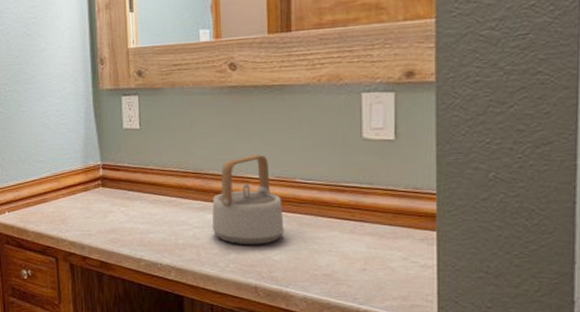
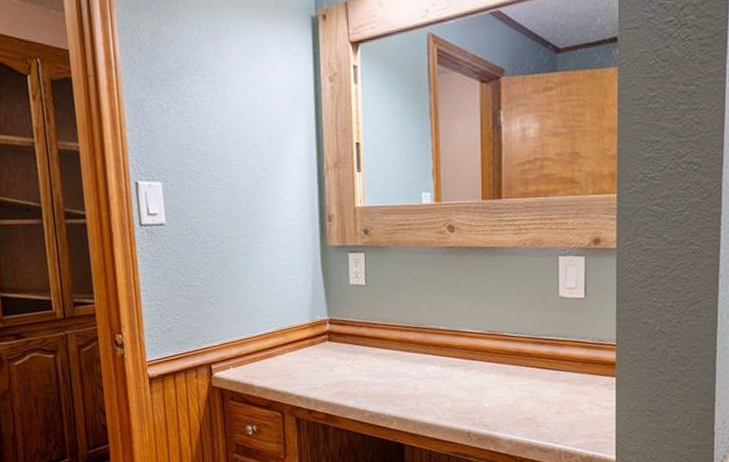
teapot: present [212,155,285,245] -> none [430,310,494,394]

